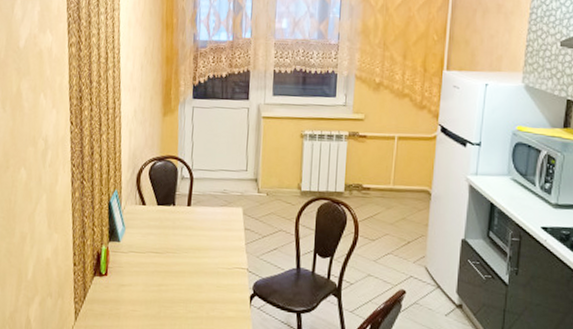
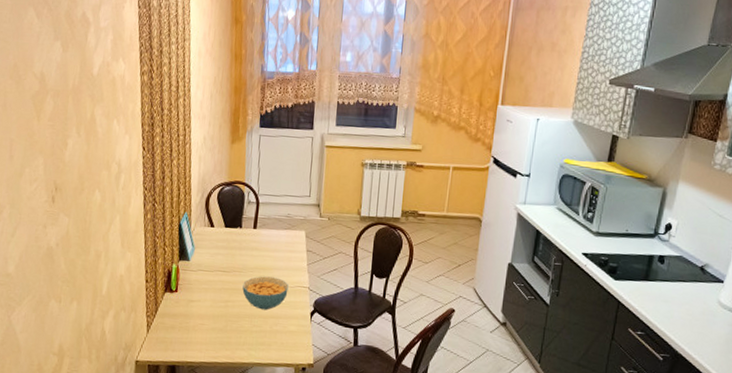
cereal bowl: none [176,257,226,295] -> present [242,276,289,310]

